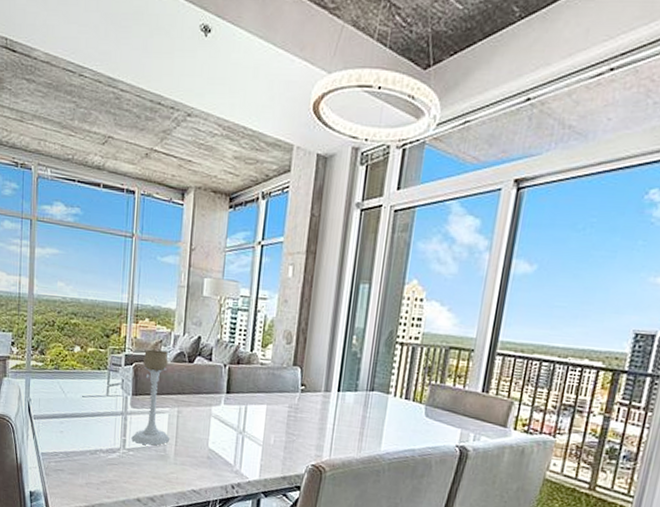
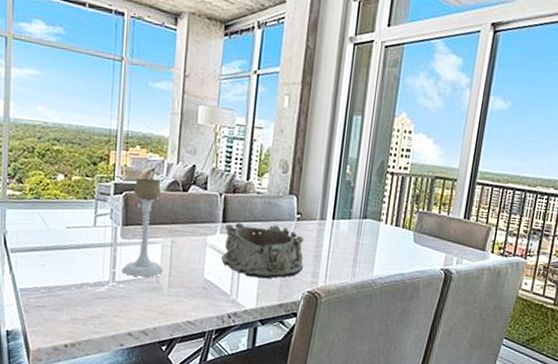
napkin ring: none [225,393,309,451] -> present [221,222,304,279]

